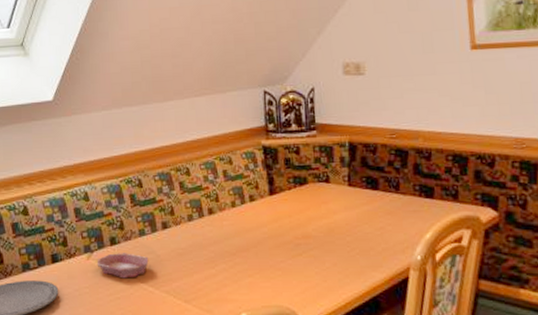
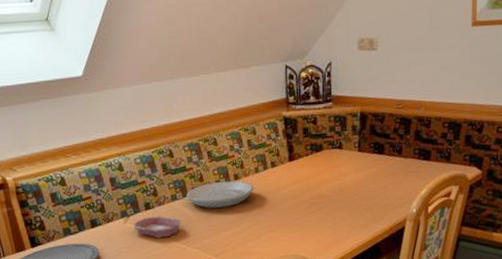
plate: none [155,215,230,246] -> present [186,180,254,208]

